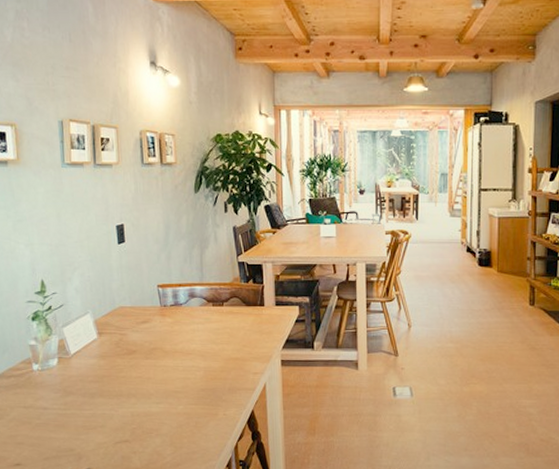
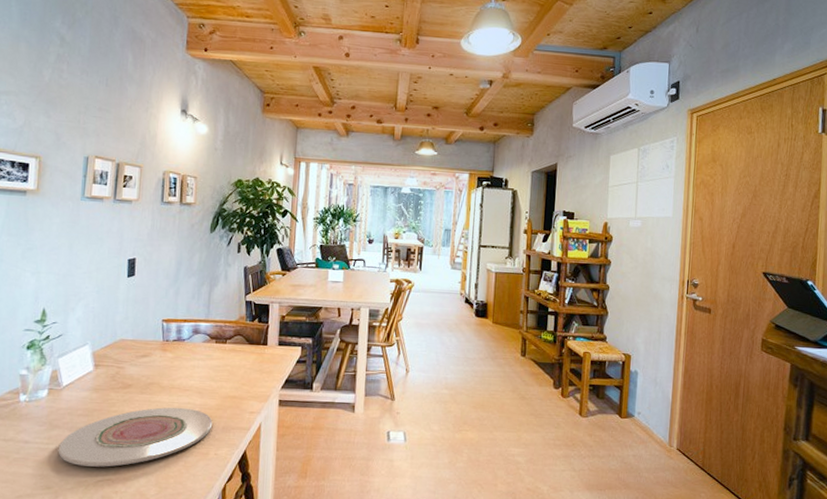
plate: none [75,370,219,430] -> present [58,407,213,467]

